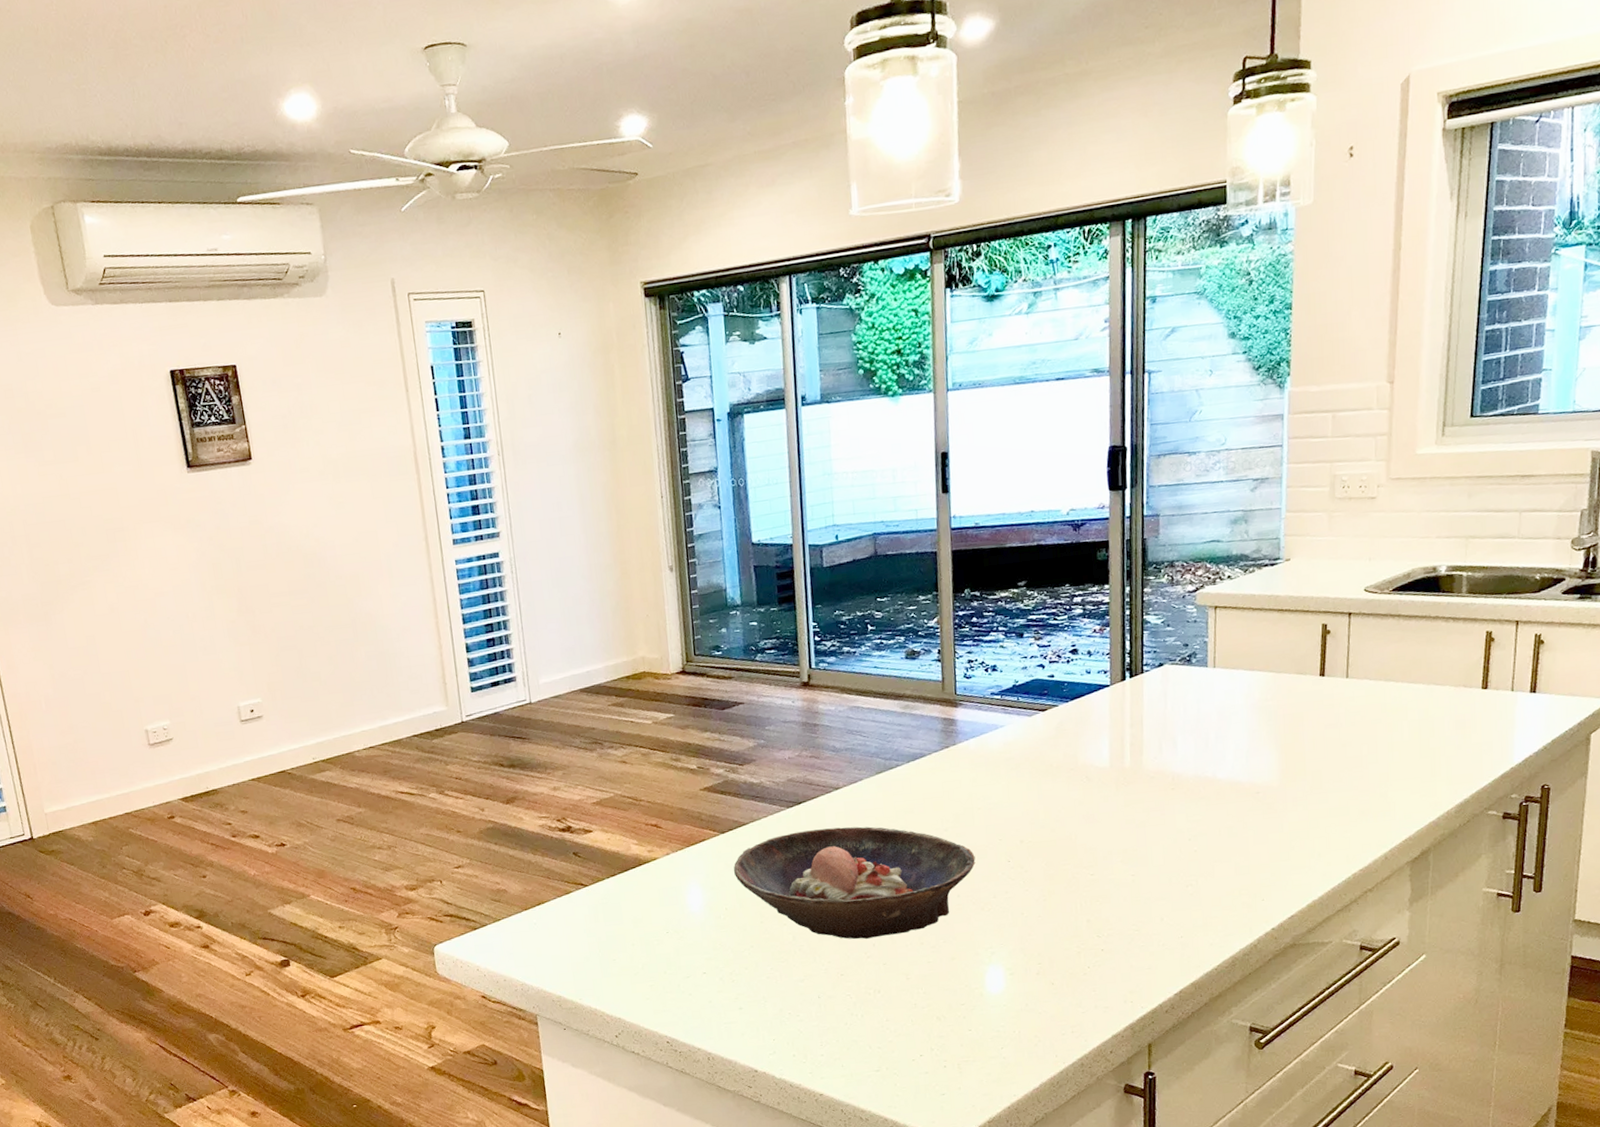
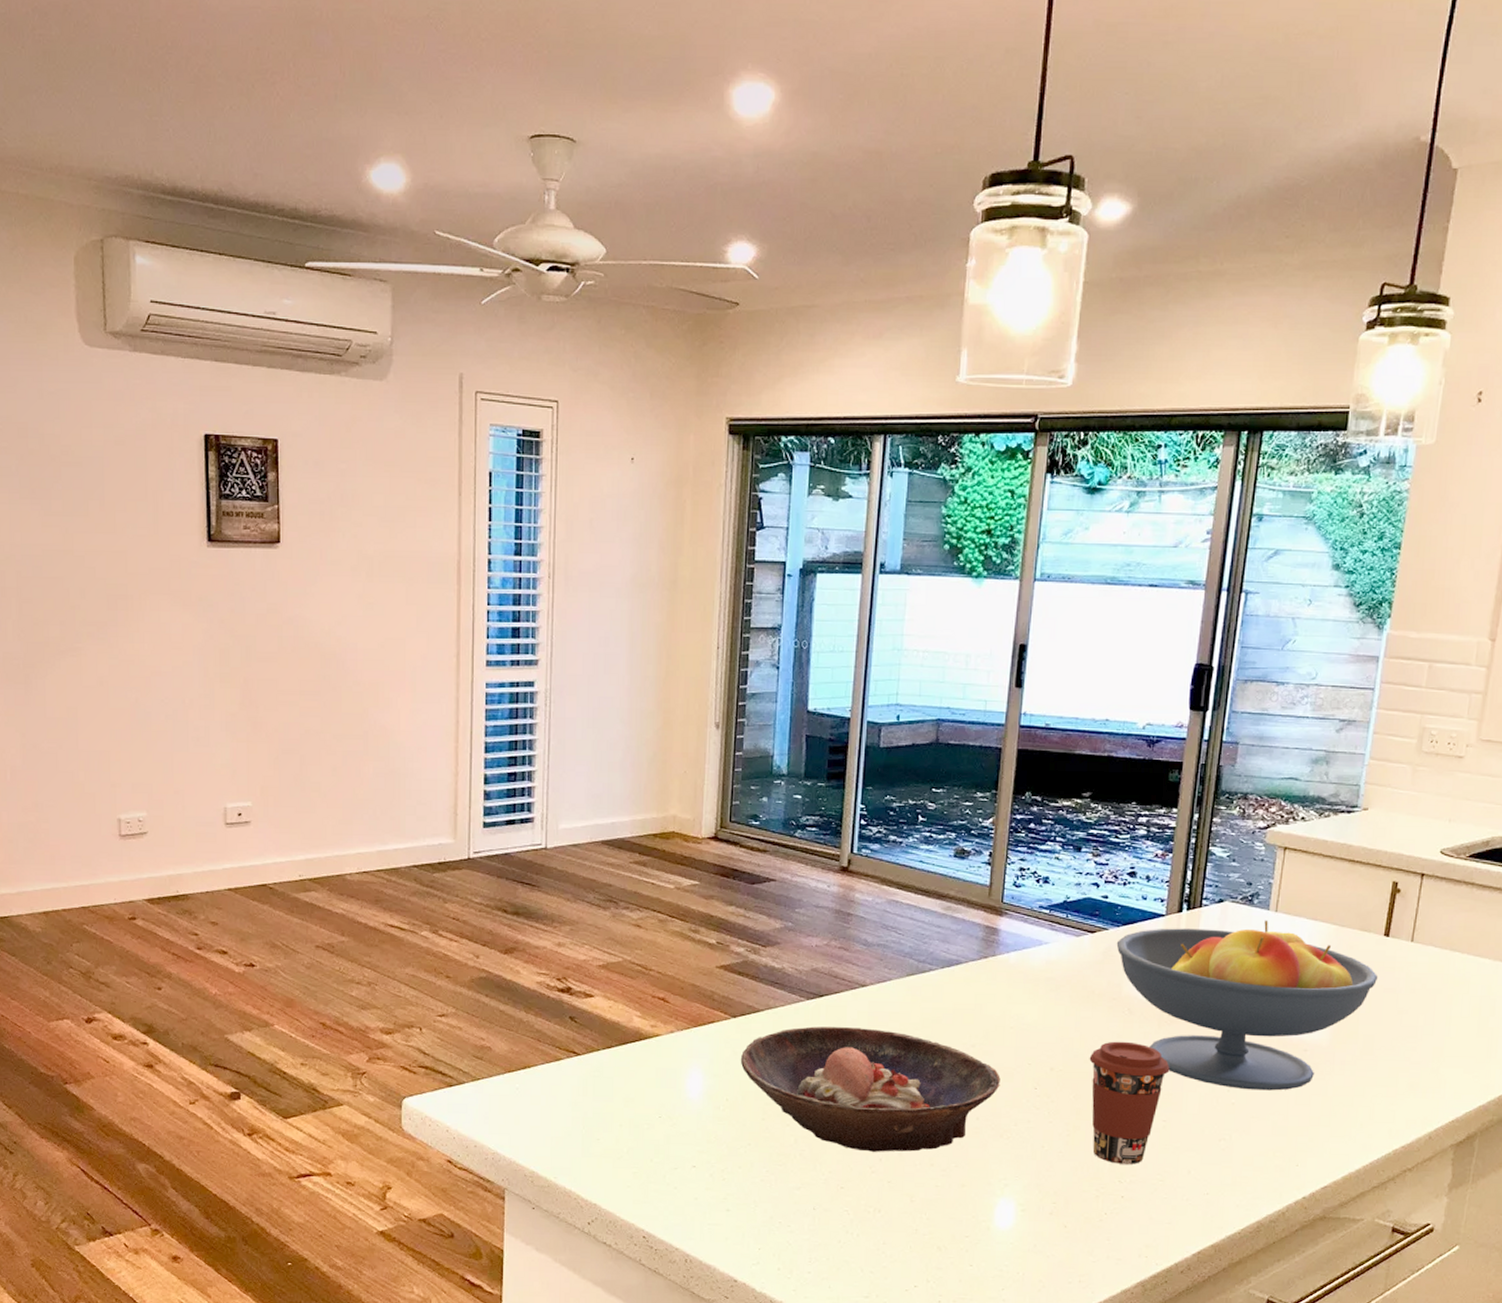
coffee cup: none [1055,807,1132,921] -> present [1089,1041,1170,1164]
fruit bowl: none [1067,676,1319,837] -> present [1116,920,1378,1091]

